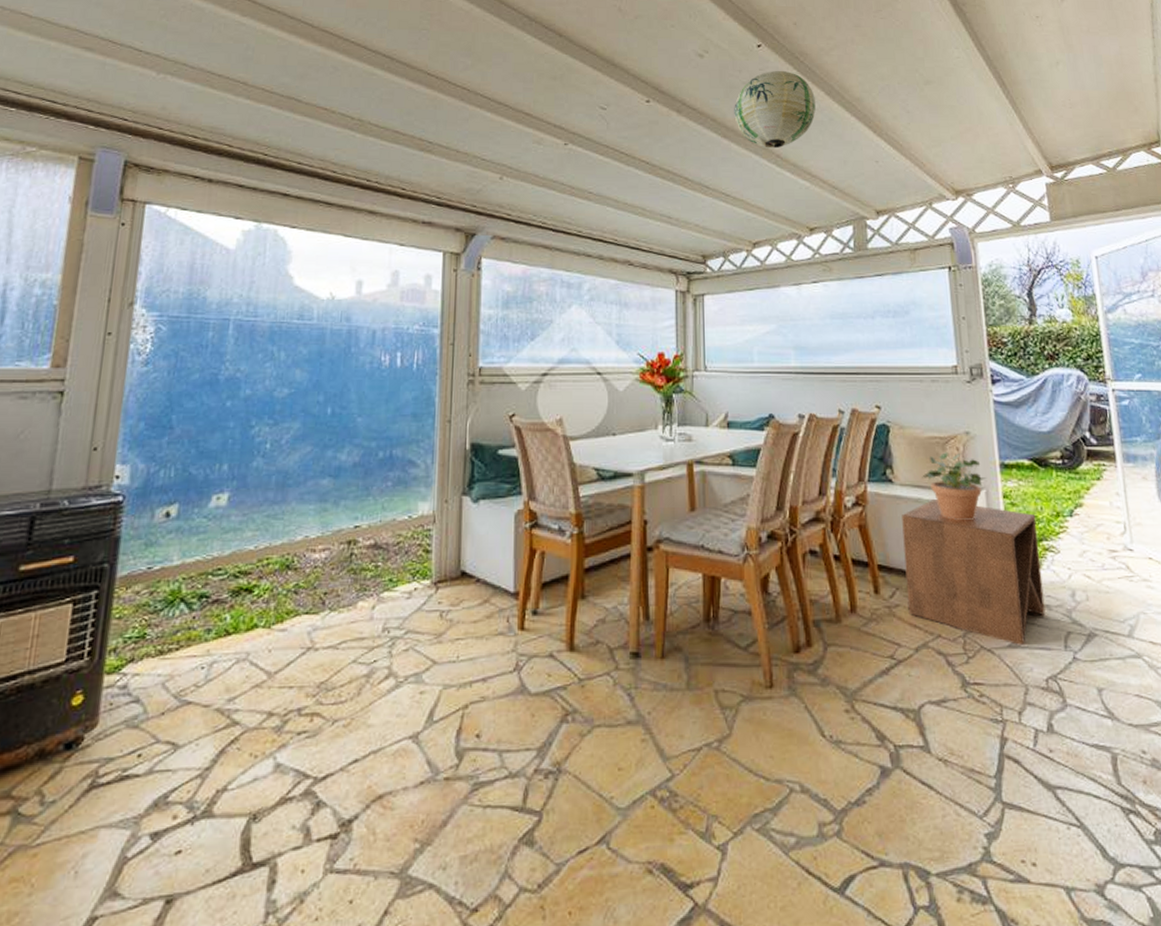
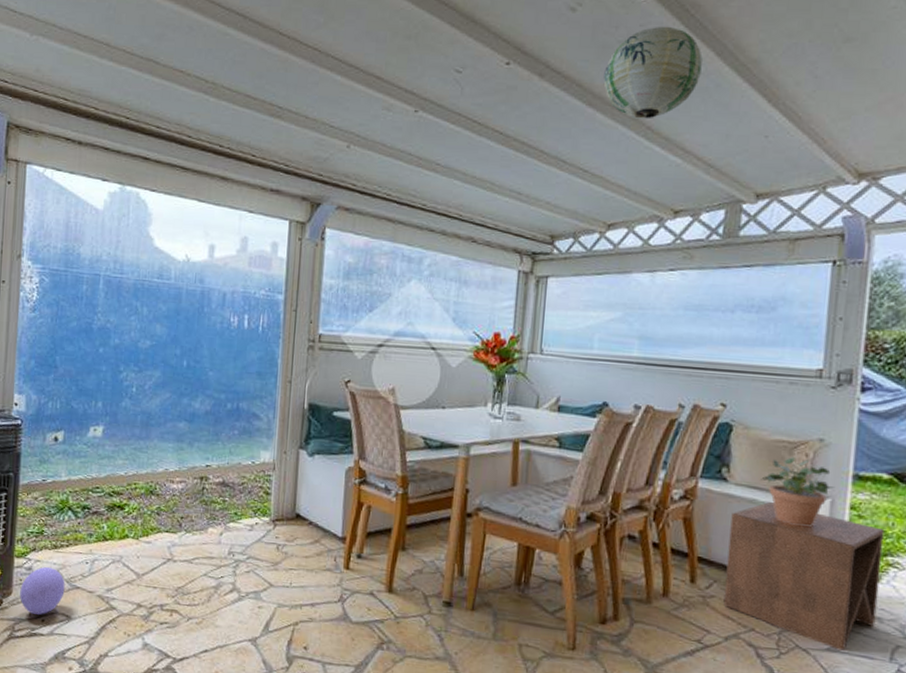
ball: none [108,680,173,749] -> present [19,566,65,615]

